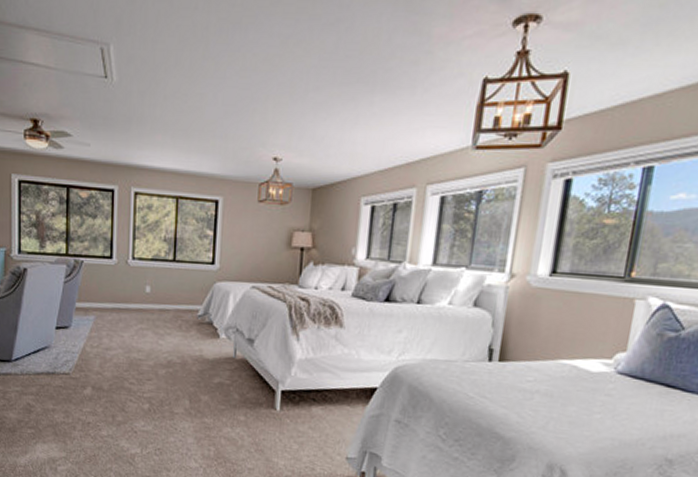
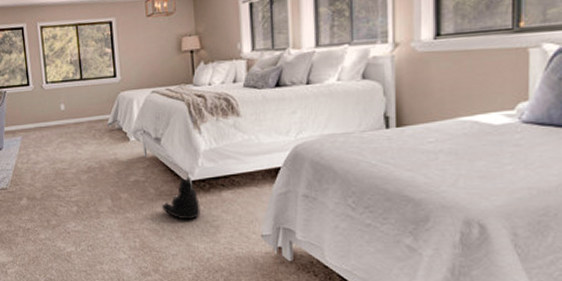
plush toy: none [244,386,287,433] -> present [161,177,201,220]

